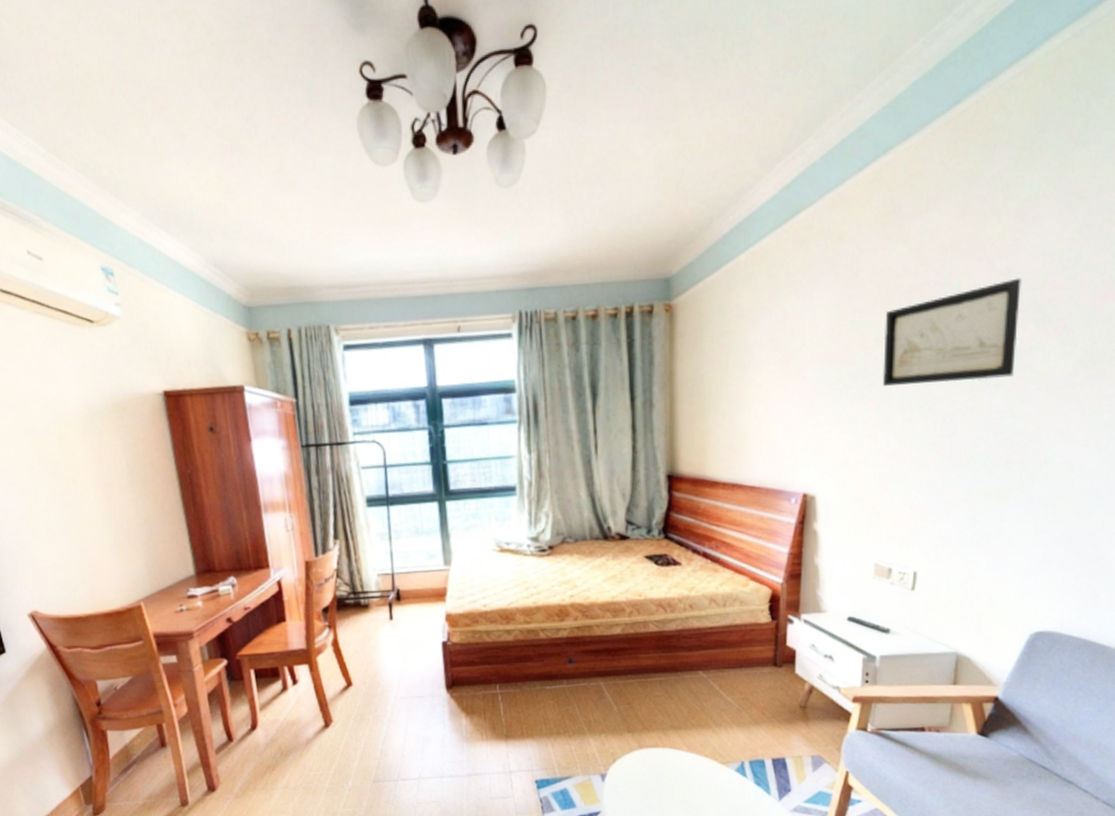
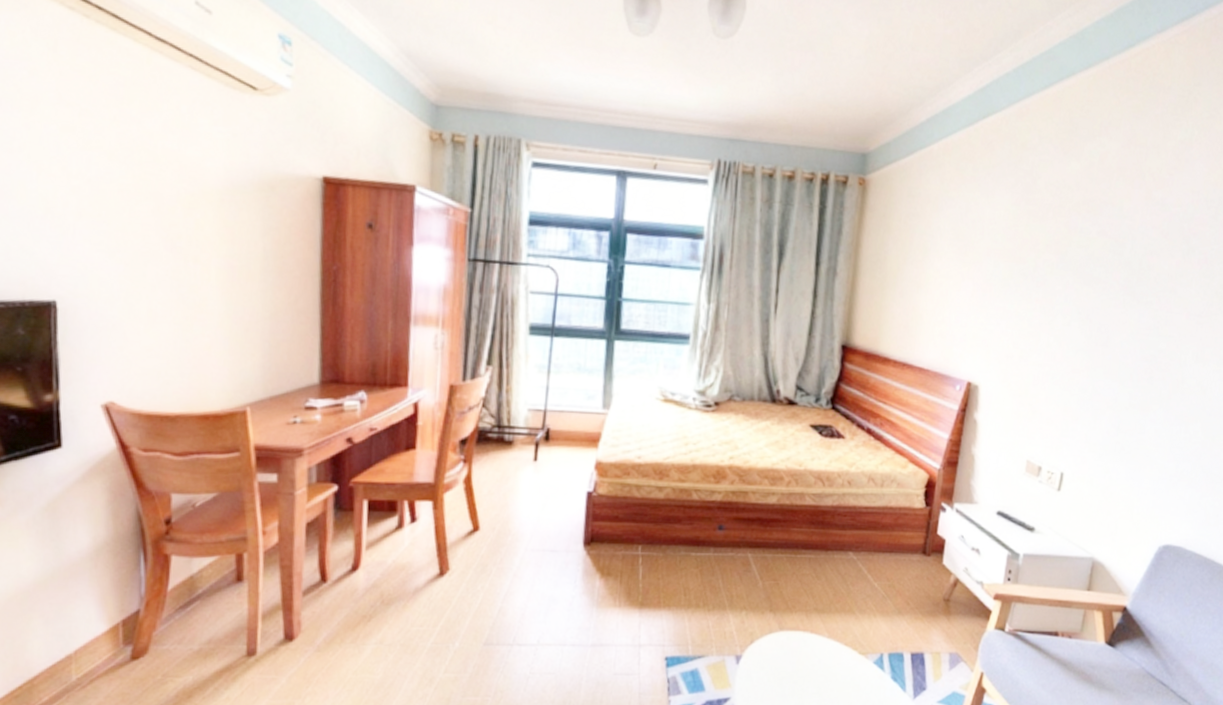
wall art: present [882,278,1021,387] -> none [1048,209,1173,298]

